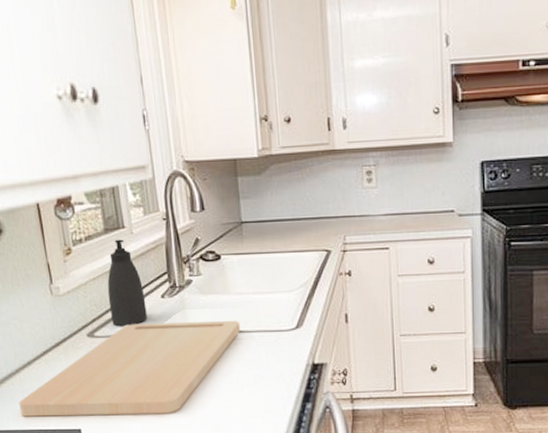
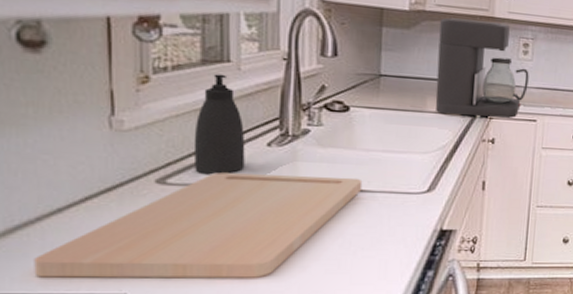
coffee maker: none [286,154,377,252] -> present [435,17,529,119]

